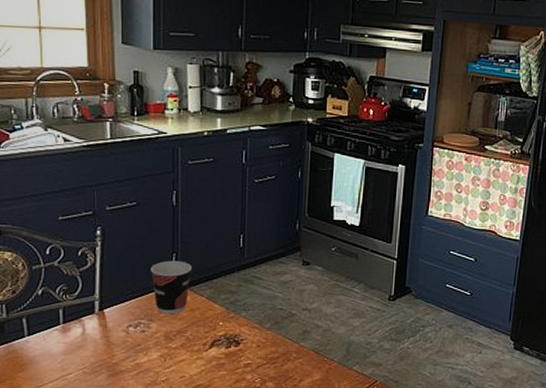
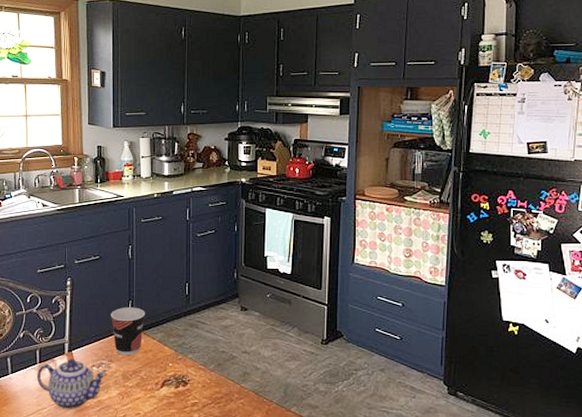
teapot: none [59,318,146,374] -> present [36,359,107,409]

